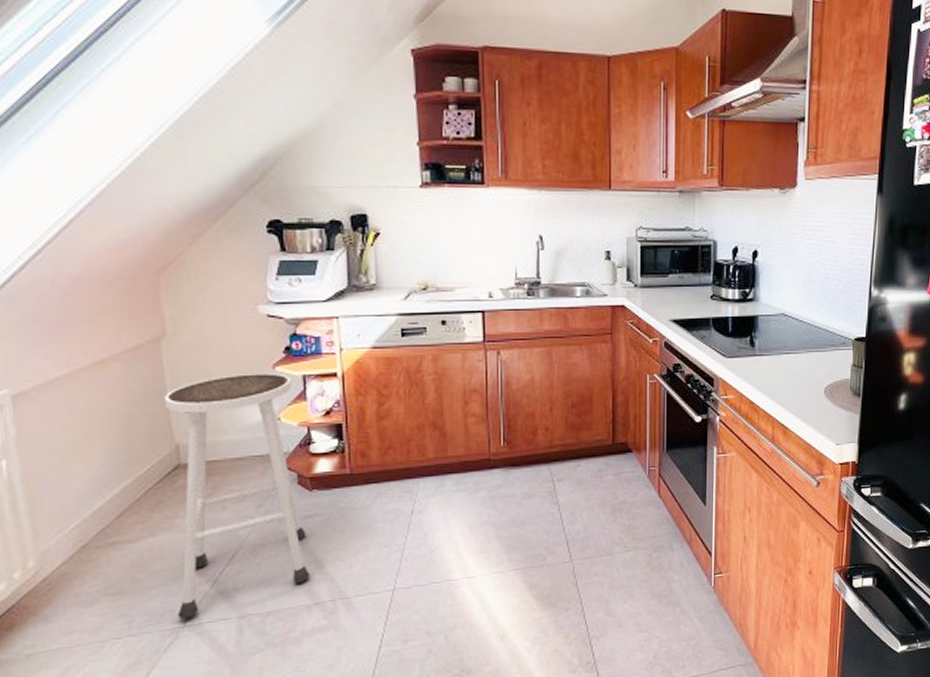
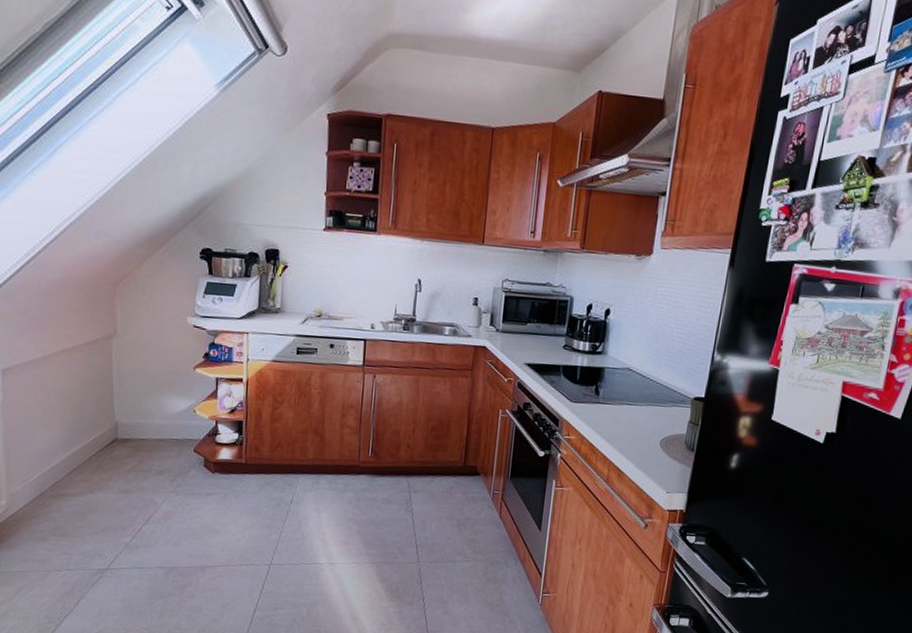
stool: present [164,373,310,619] -> none [103,371,207,563]

